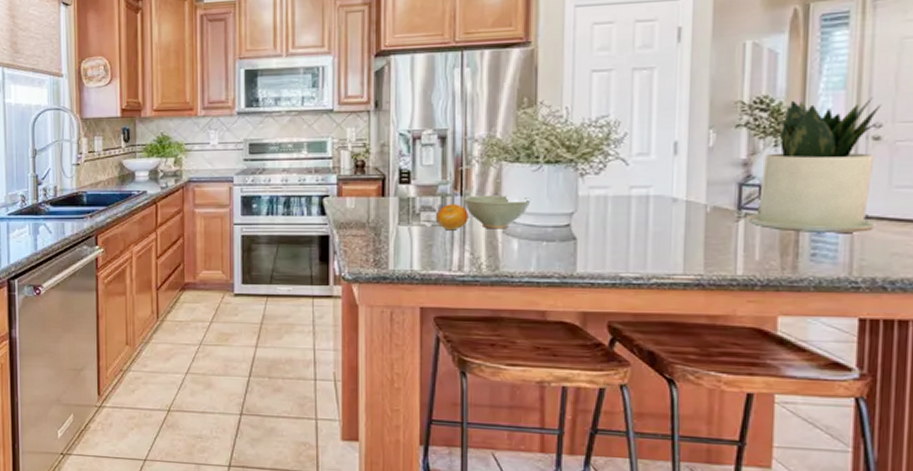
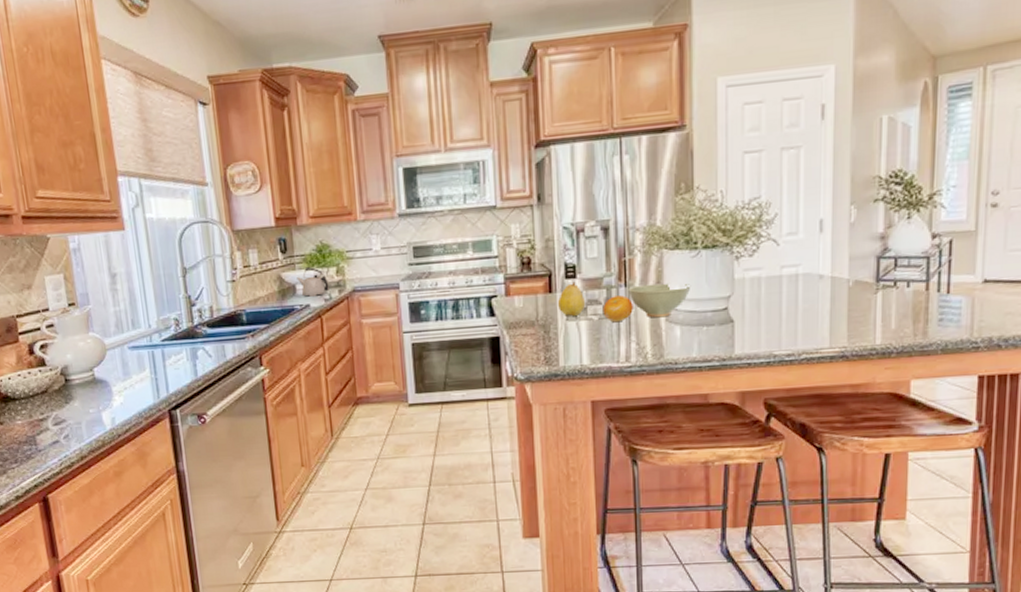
kettle: none [137,157,166,184] -> present [297,267,329,297]
fruit: none [389,187,419,222] -> present [557,281,586,317]
planter: present [746,97,882,234] -> none [884,166,999,300]

